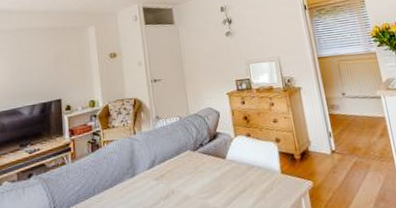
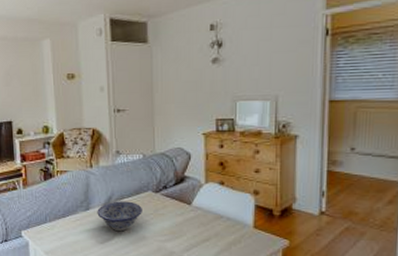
bowl: none [142,162,184,194] -> present [97,201,142,231]

